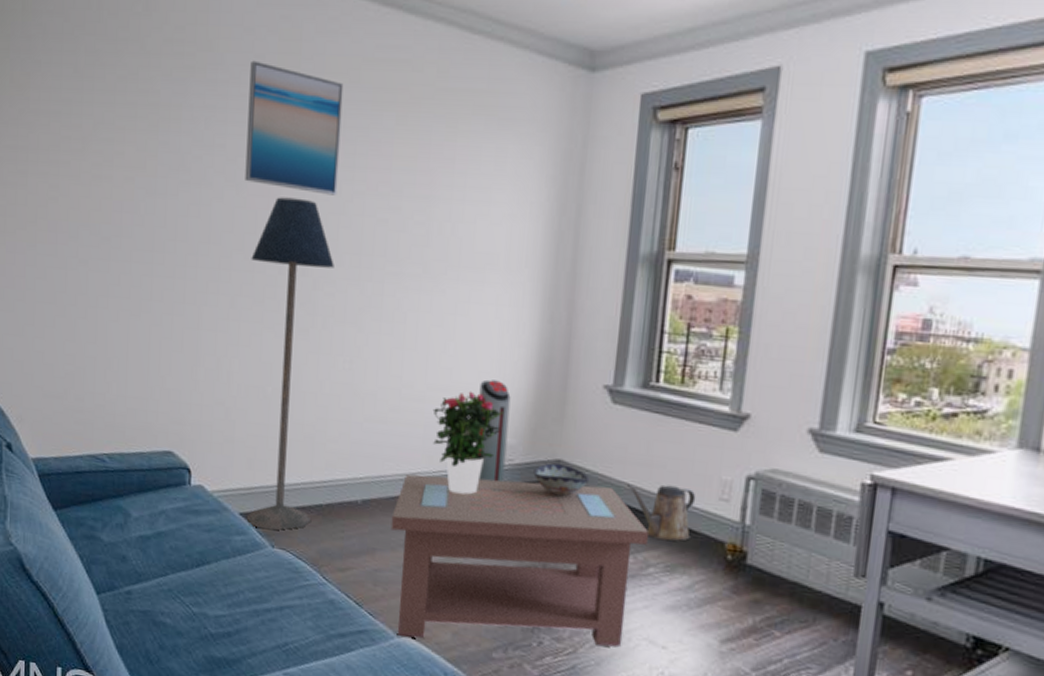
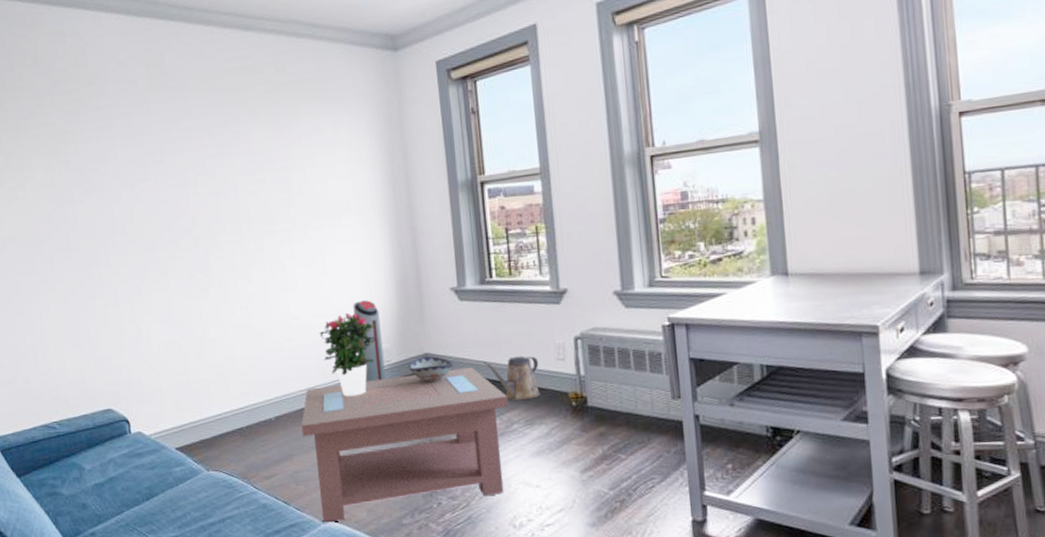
wall art: present [245,60,344,196] -> none [126,86,213,181]
floor lamp: present [246,197,334,530] -> none [151,186,236,457]

